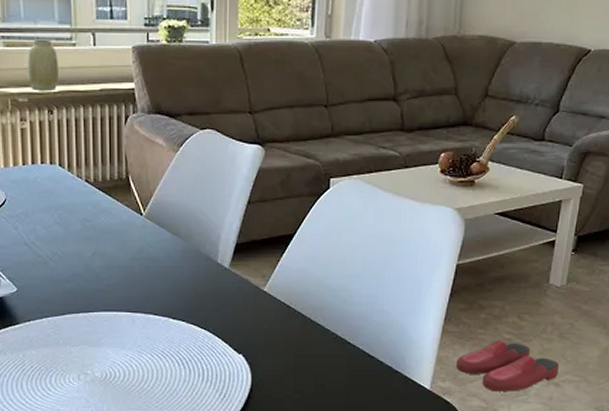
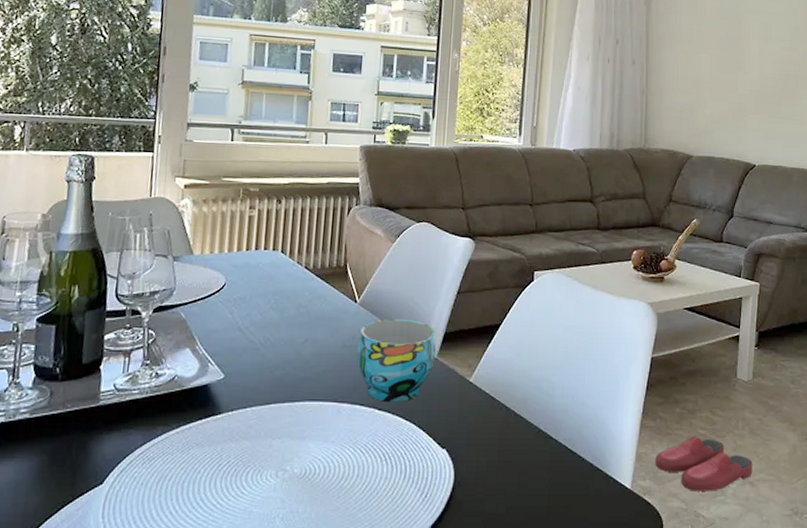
vase: present [28,39,60,90] -> none [261,136,292,182]
cup: none [146,230,228,311] -> present [356,318,436,402]

